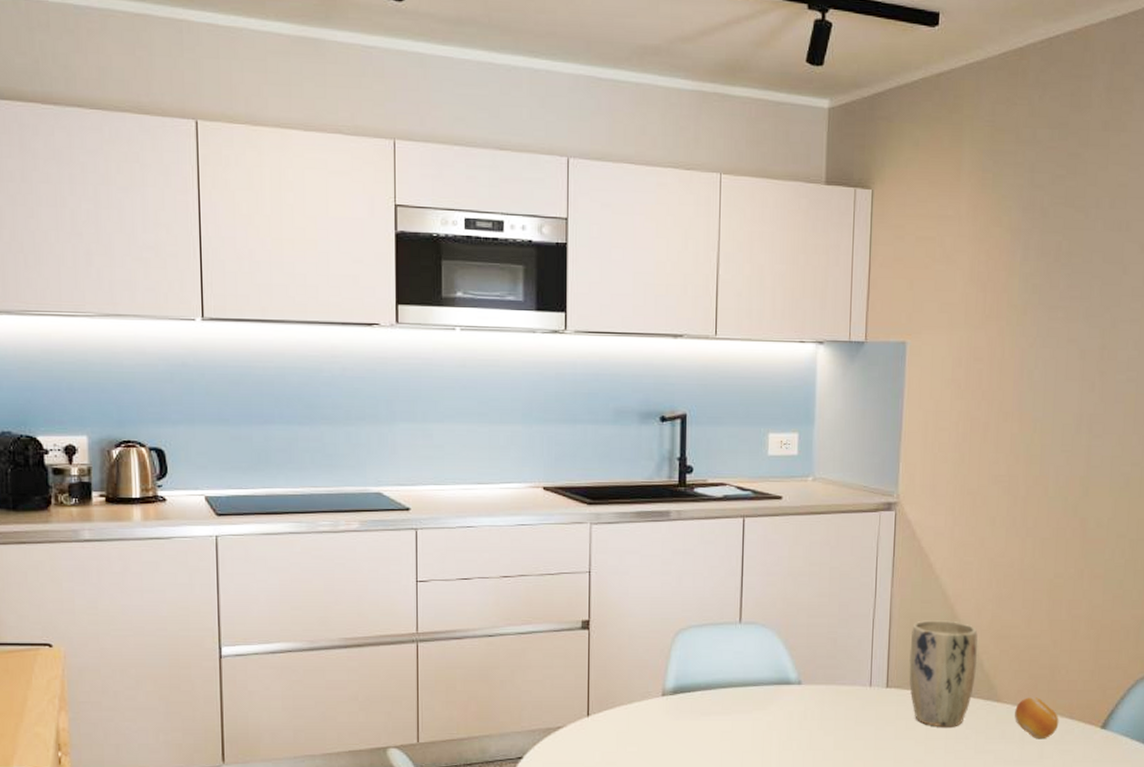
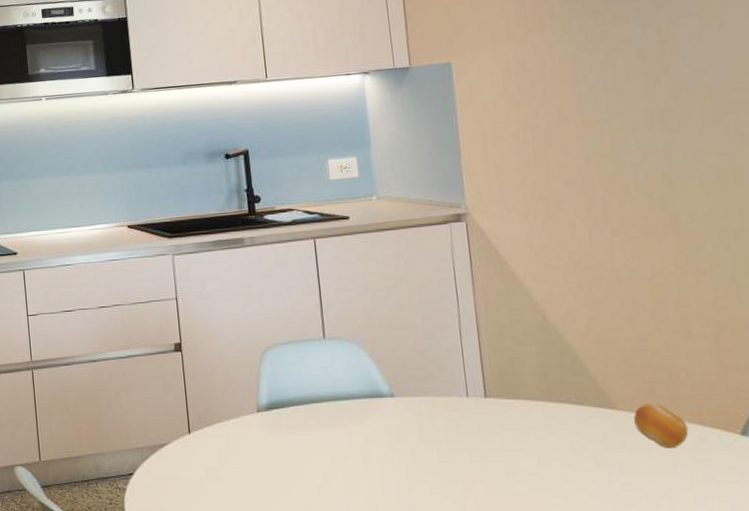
plant pot: present [909,620,978,727] -> none [503,326,582,438]

